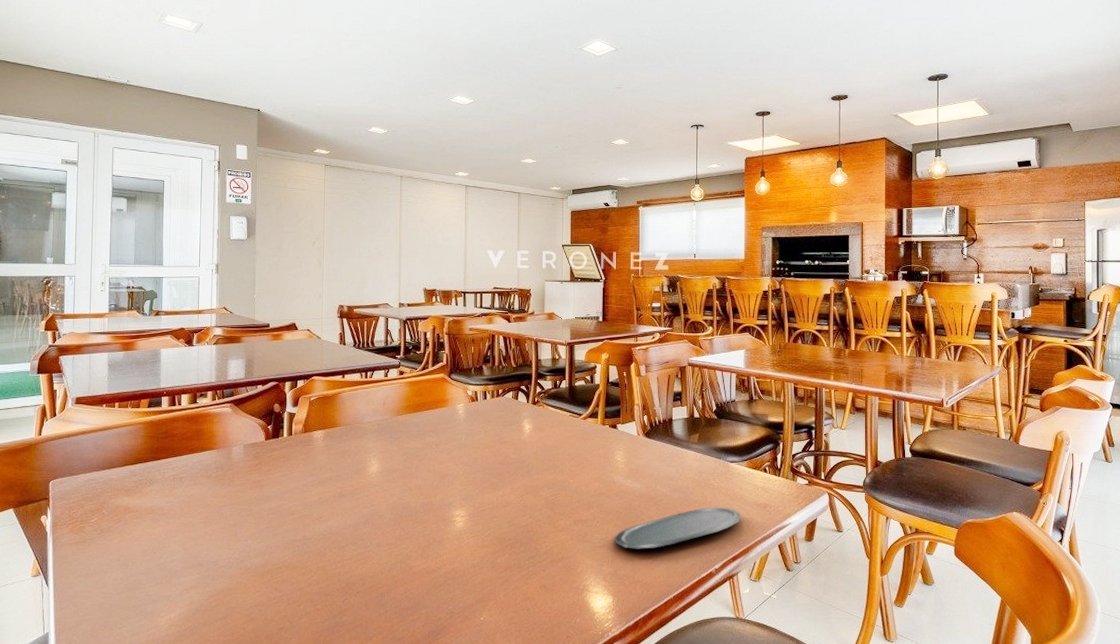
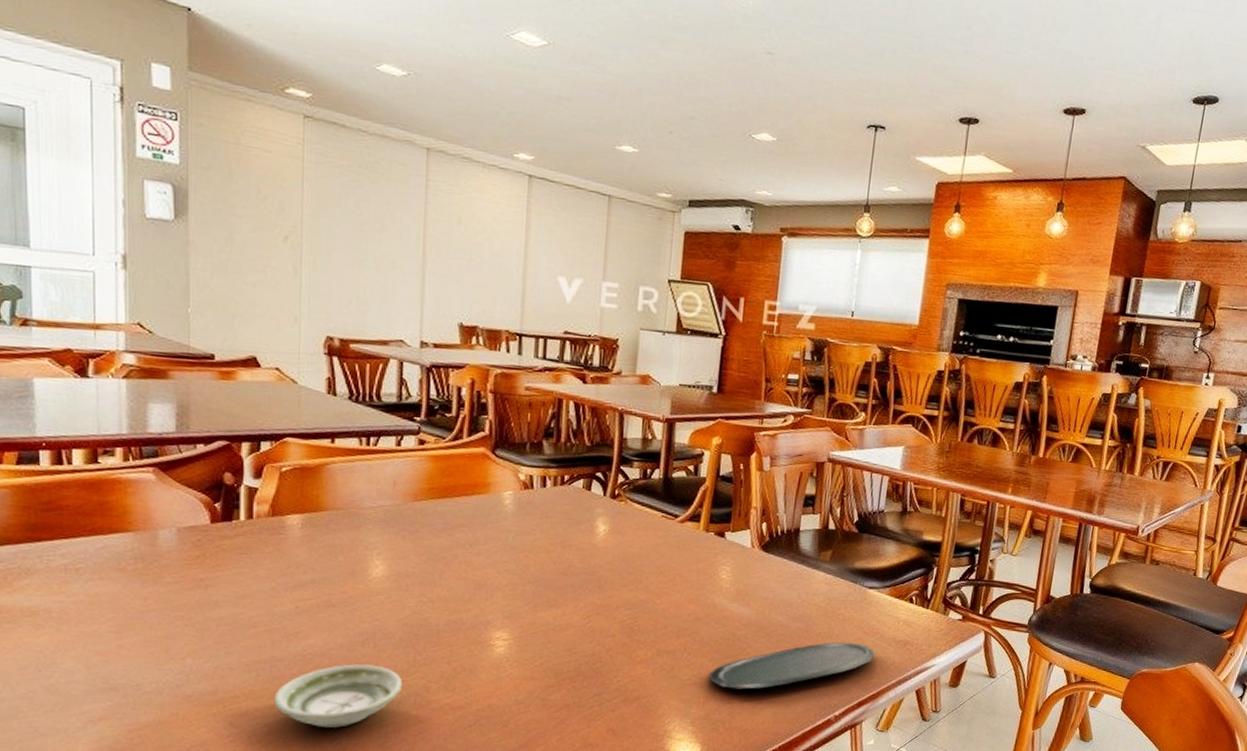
saucer: none [304,540,392,590] -> present [273,664,403,728]

